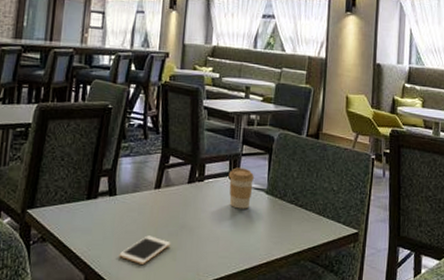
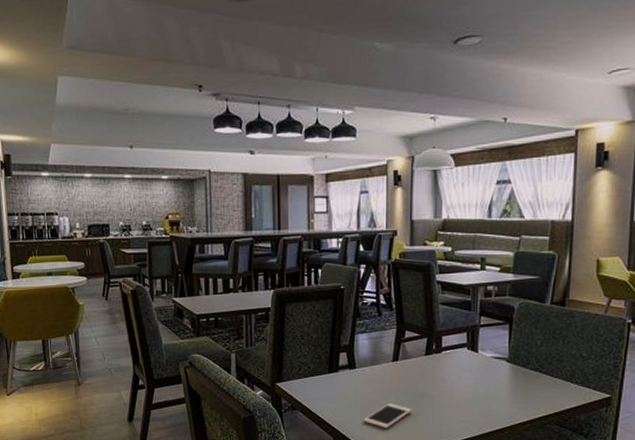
coffee cup: present [228,167,254,209] -> none [467,338,494,378]

